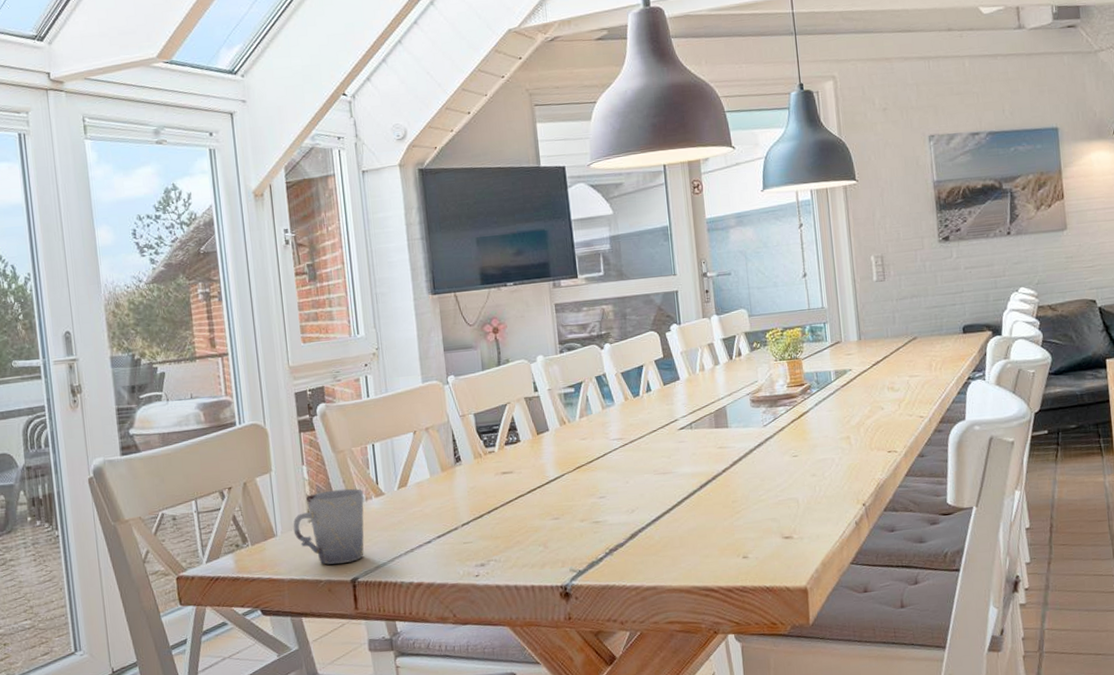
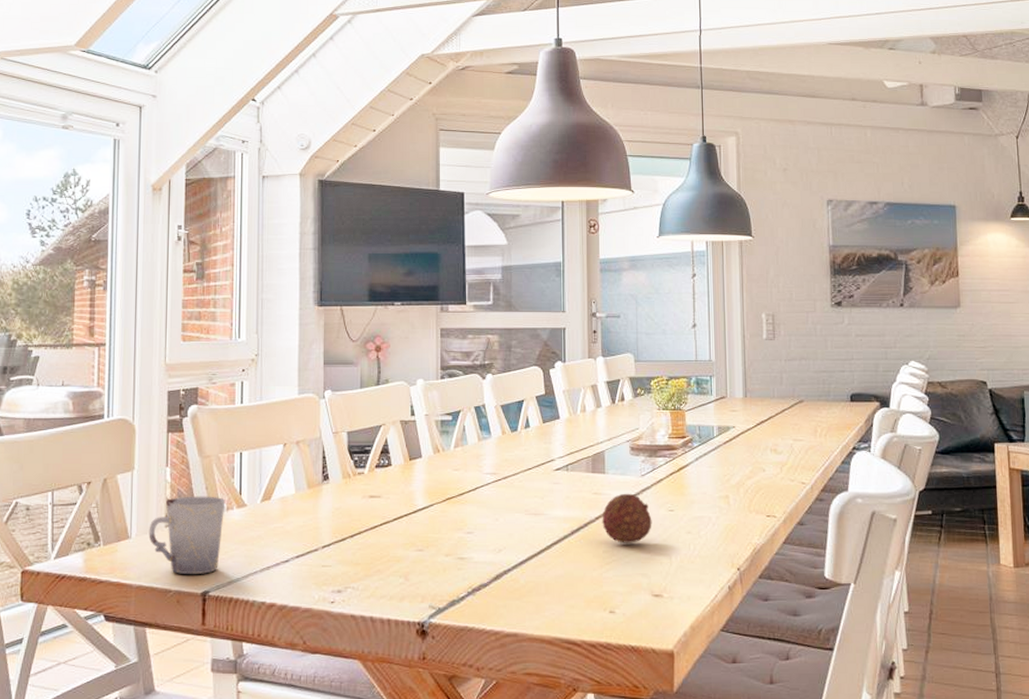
fruit: none [728,444,778,492] -> present [602,493,652,543]

